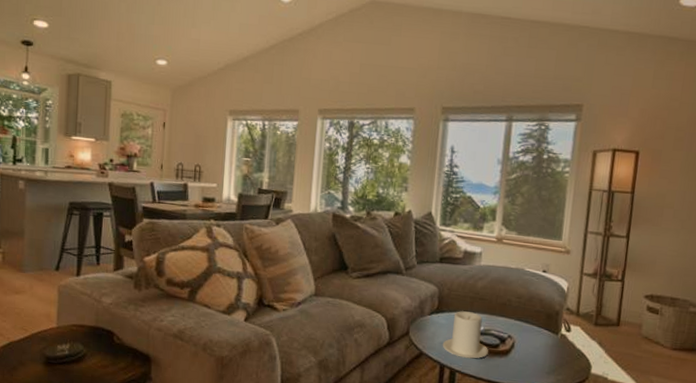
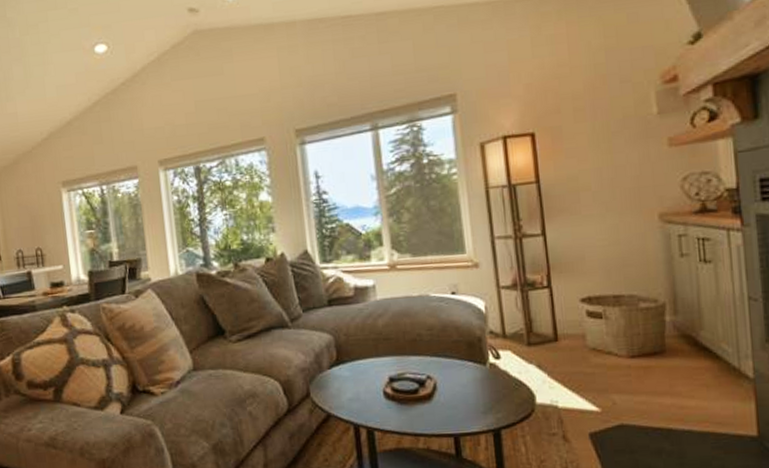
candle: present [442,311,488,359] -> none [351,356,407,412]

